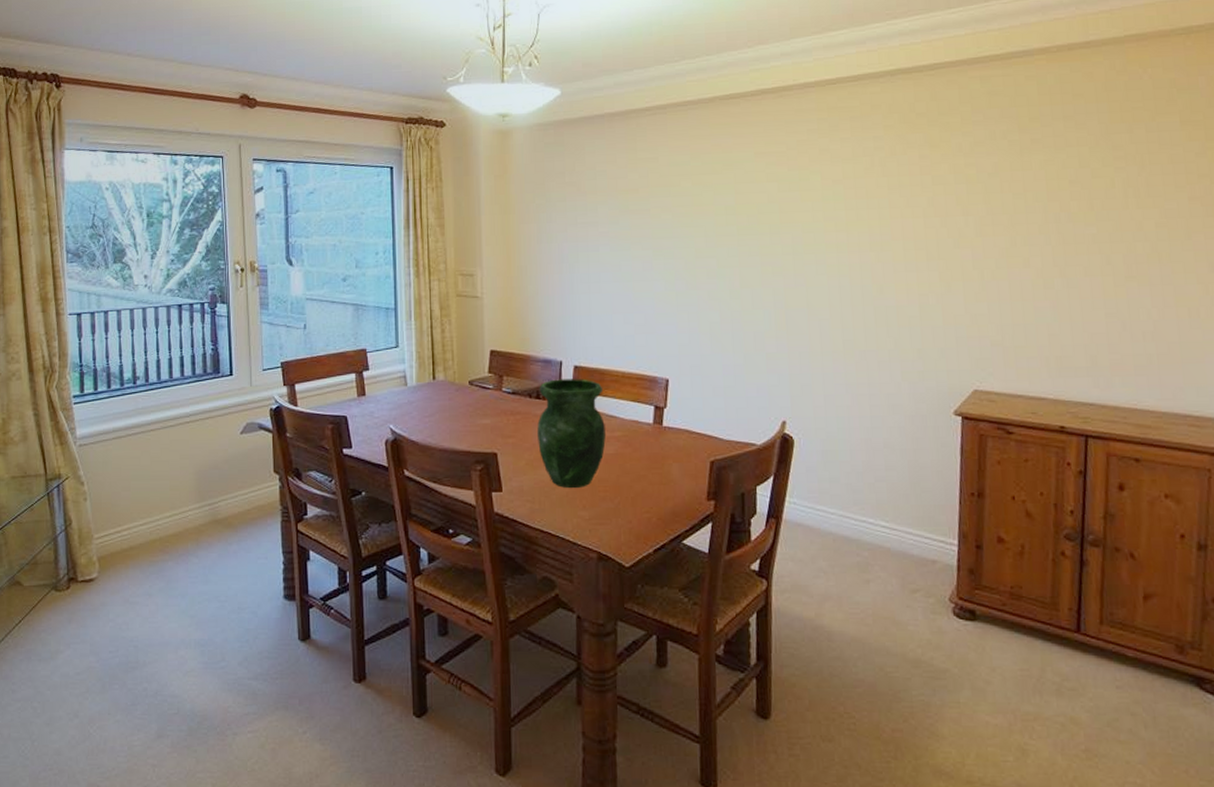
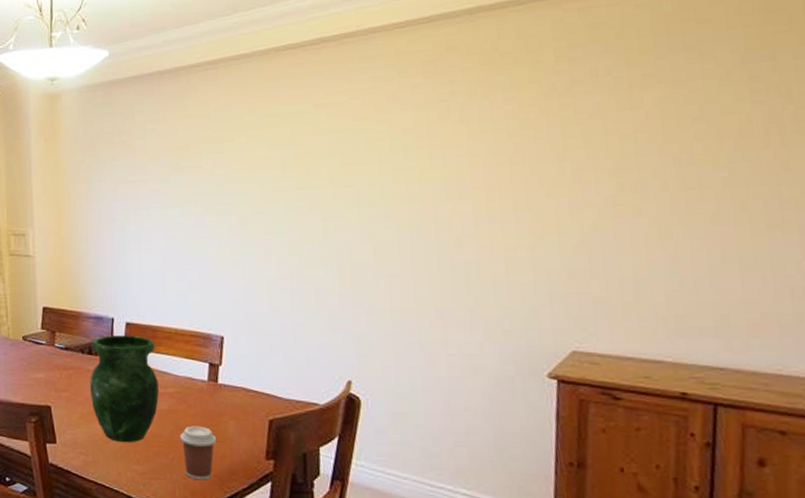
coffee cup: none [626,469,661,524] -> present [180,426,217,480]

